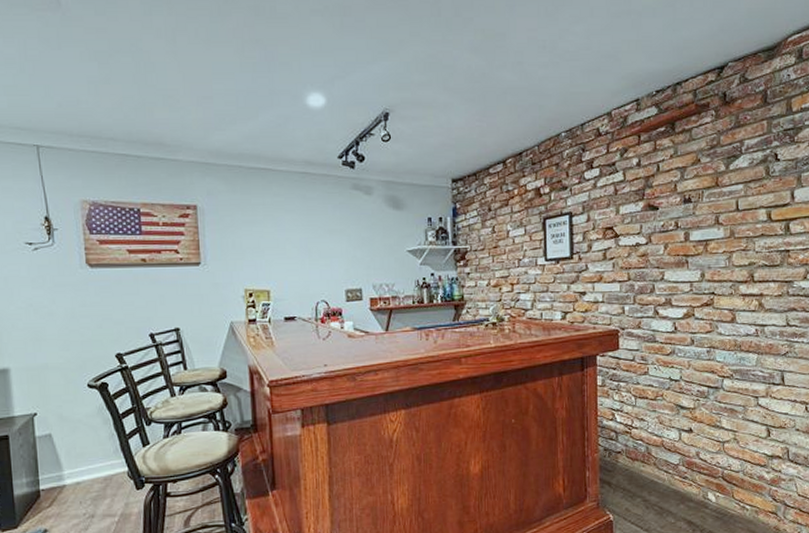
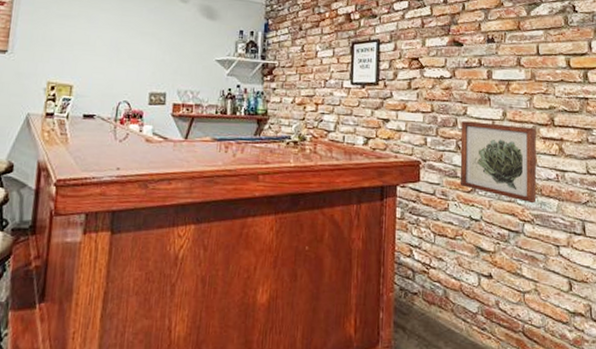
wall art: none [659,285,735,360] -> present [460,121,536,204]

